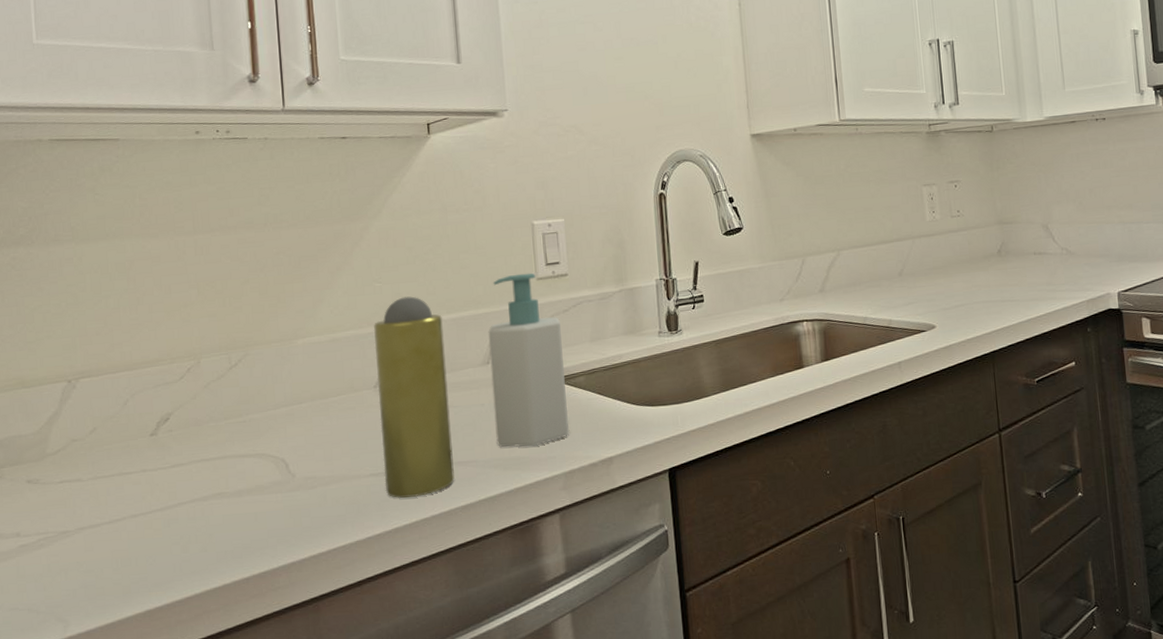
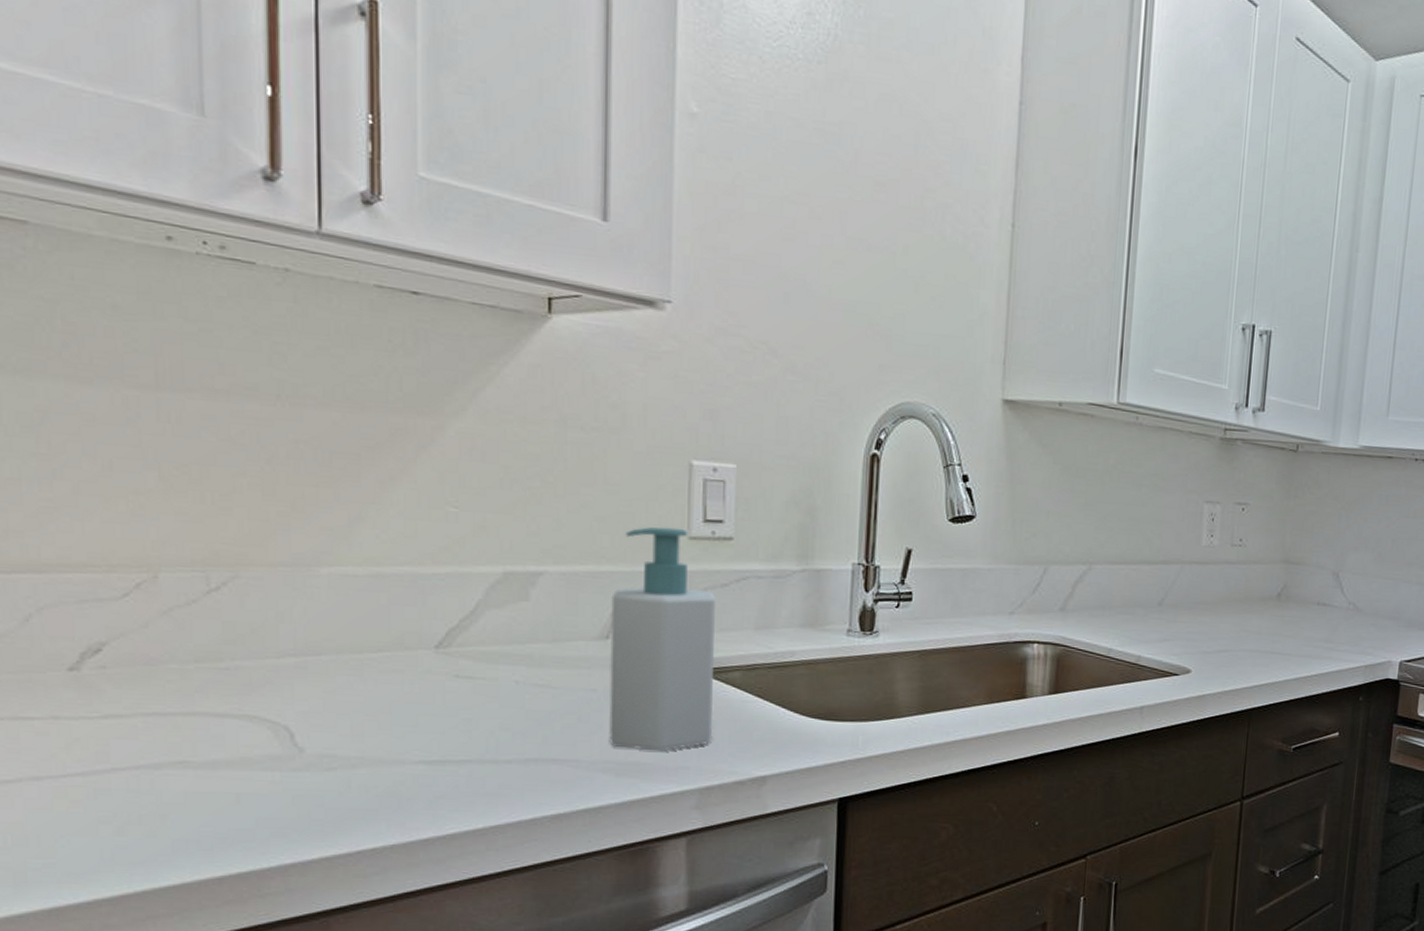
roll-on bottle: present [373,296,455,498] -> none [440,532,546,797]

